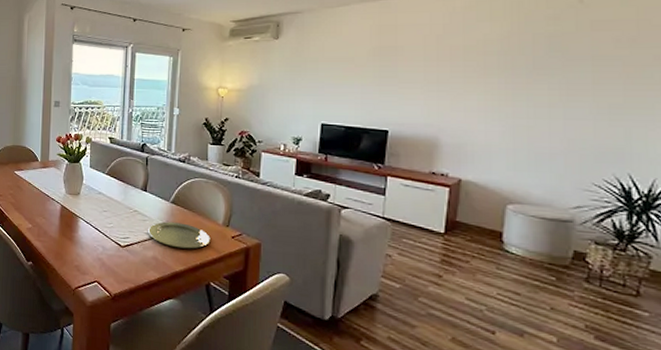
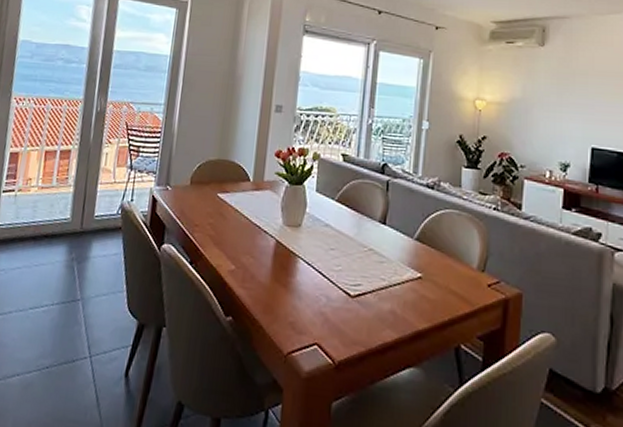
plate: present [147,221,210,249] -> none [384,264,462,301]

